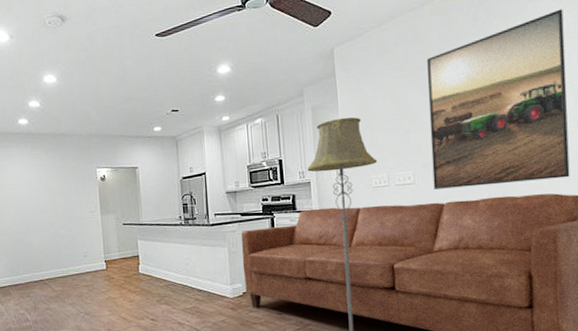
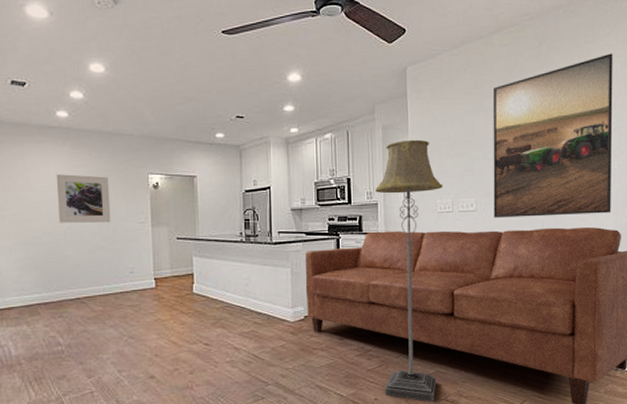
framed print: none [20,172,66,216] -> present [56,174,111,224]

